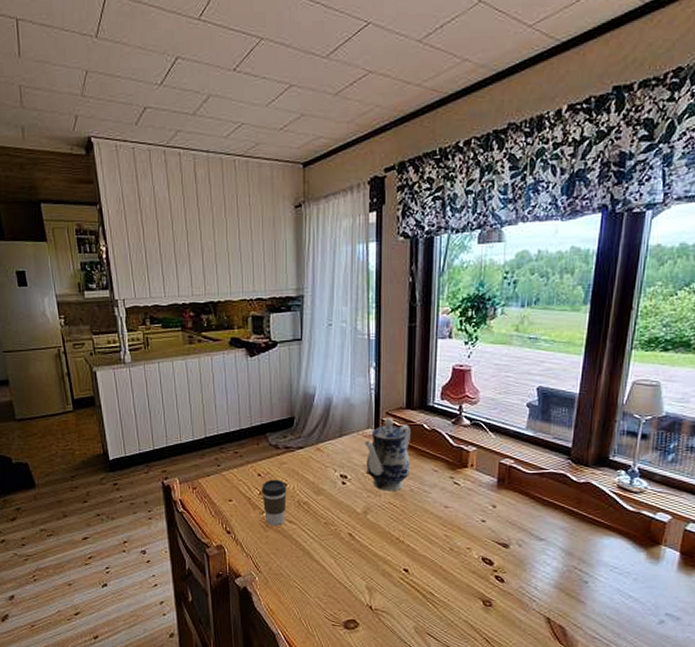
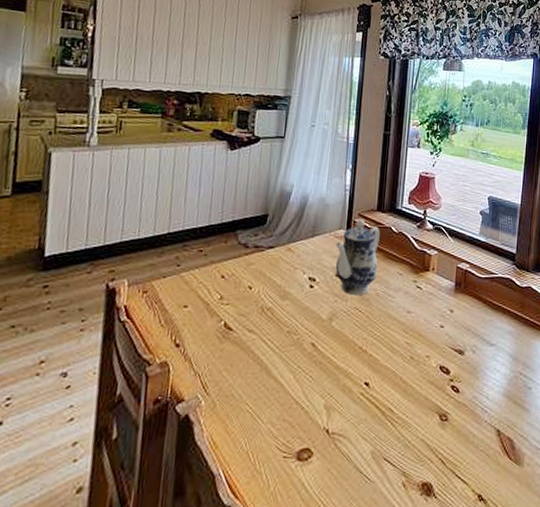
coffee cup: present [262,479,287,526] -> none [222,282,251,337]

